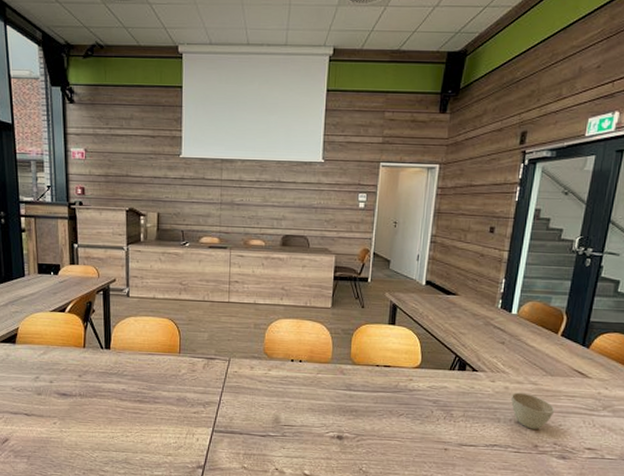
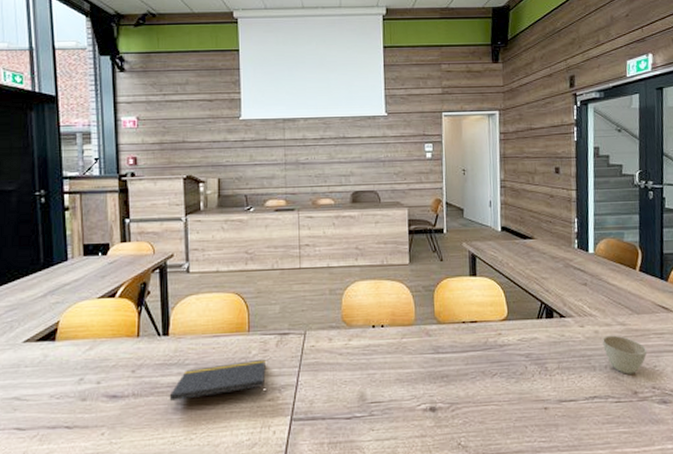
notepad: none [109,377,193,409] -> present [169,358,266,402]

